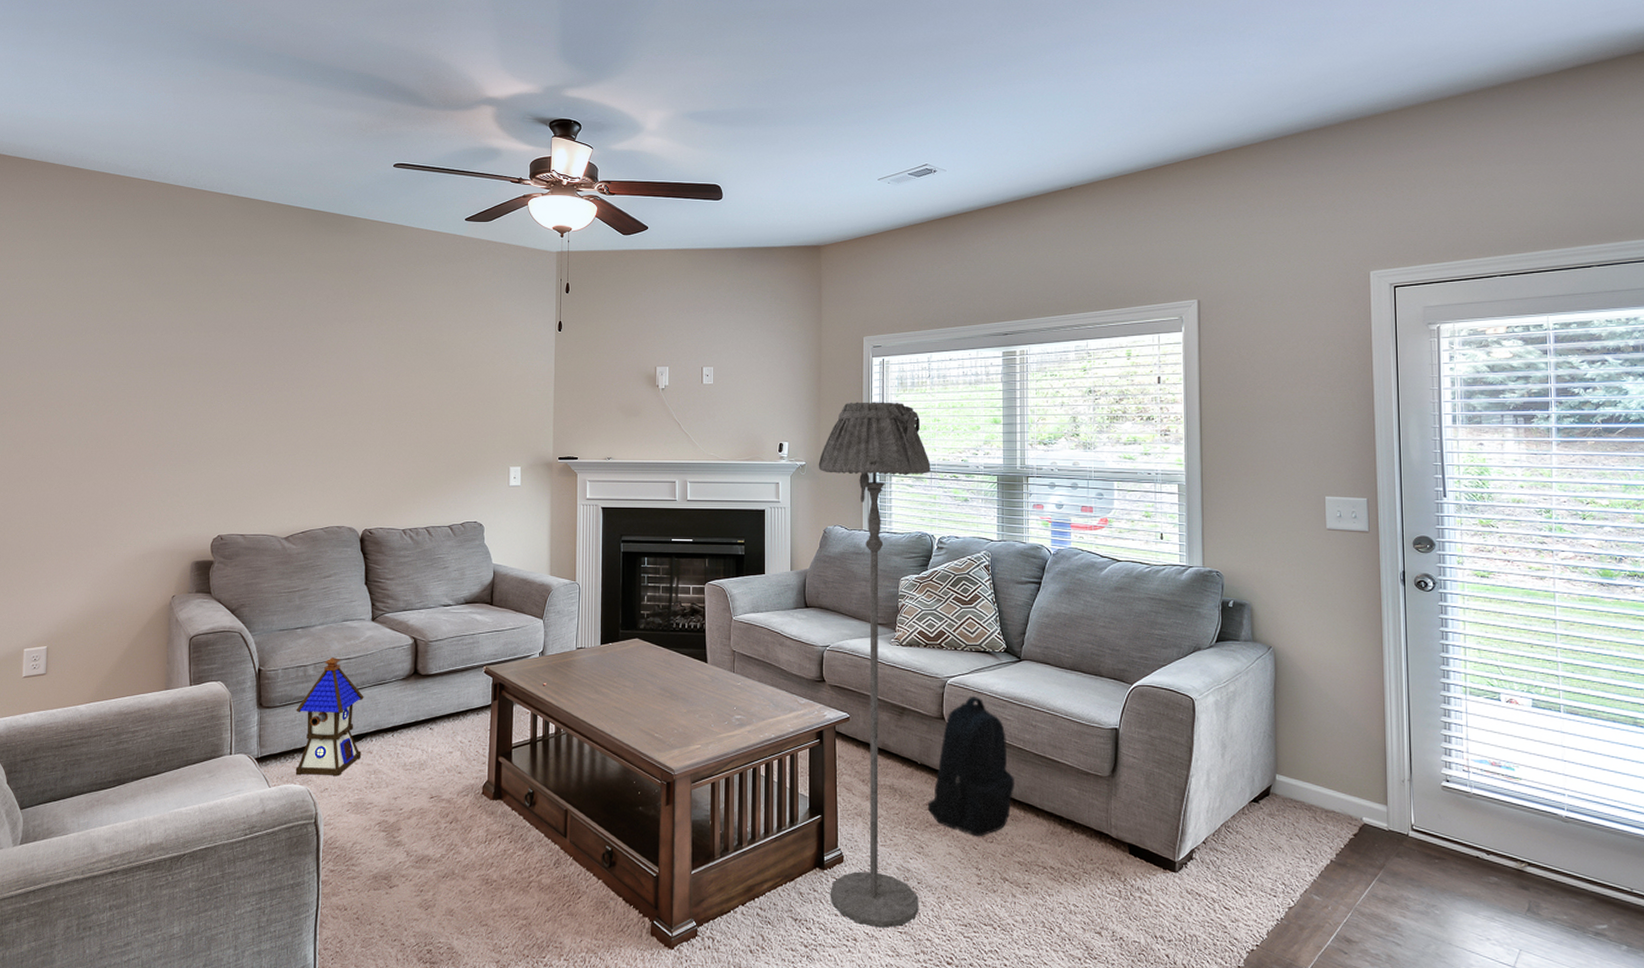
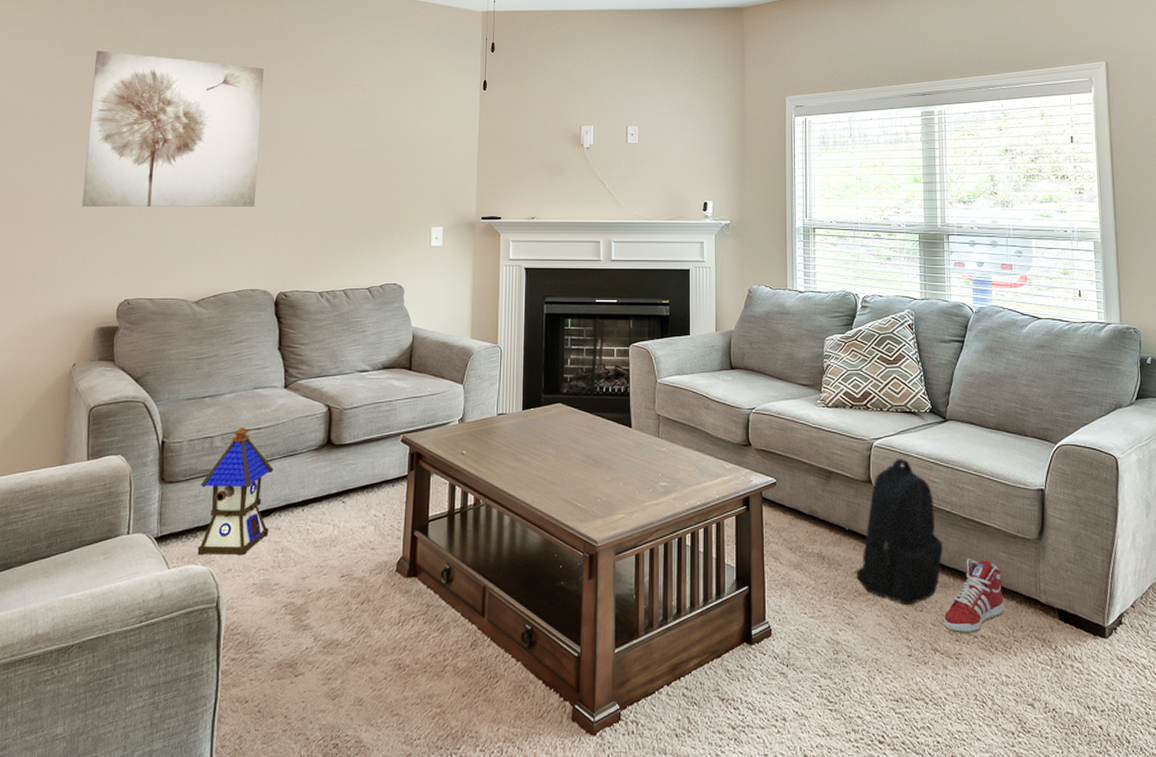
wall art: none [174,293,343,447] -> present [82,50,264,208]
floor lamp: present [818,402,931,928] -> none [742,161,854,706]
sneaker: none [1013,793,1074,864] -> present [943,558,1004,633]

